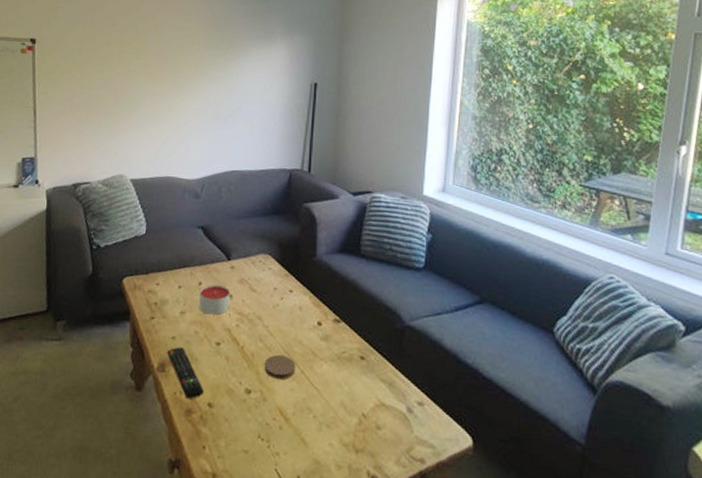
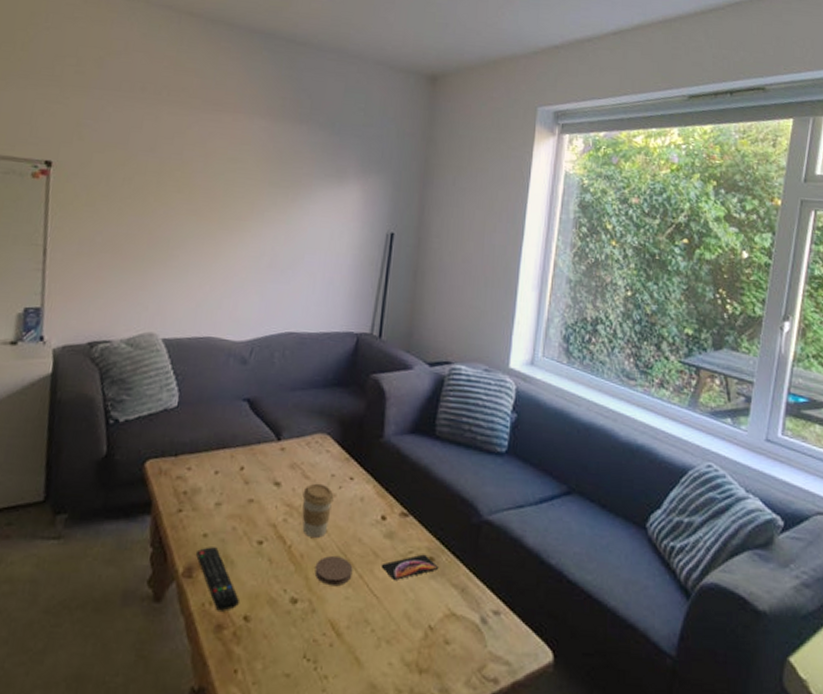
candle: present [199,285,231,315] -> none [239,470,279,507]
coffee cup: none [251,295,277,340] -> present [302,483,334,538]
smartphone: none [319,354,369,375] -> present [381,554,440,580]

